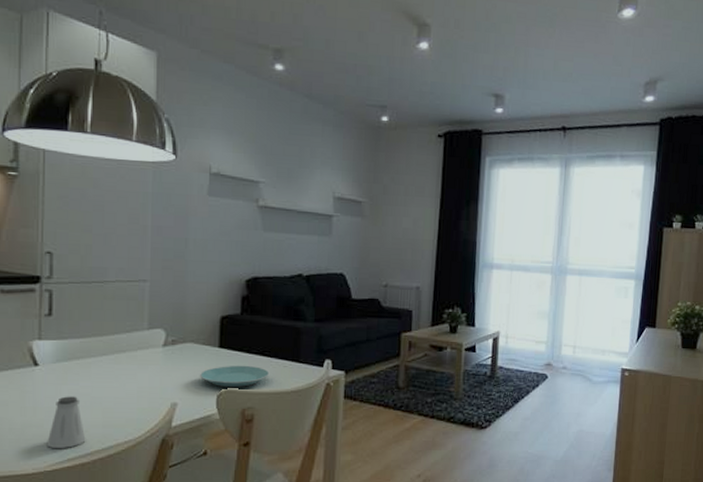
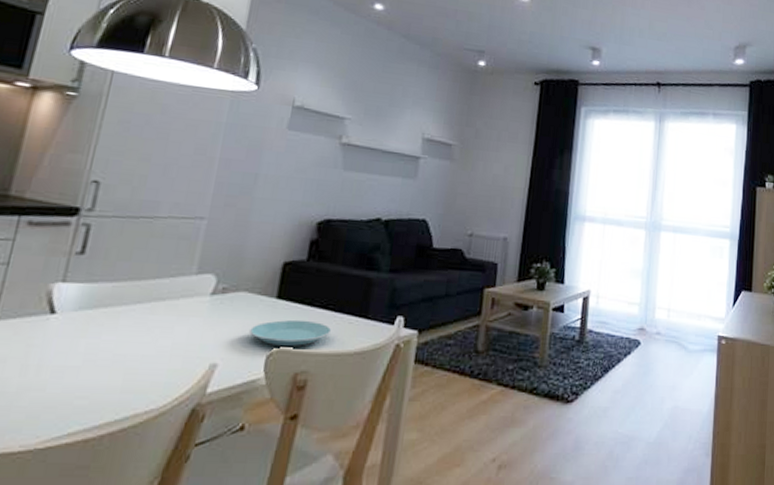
saltshaker: present [47,396,86,448] -> none [44,352,99,419]

